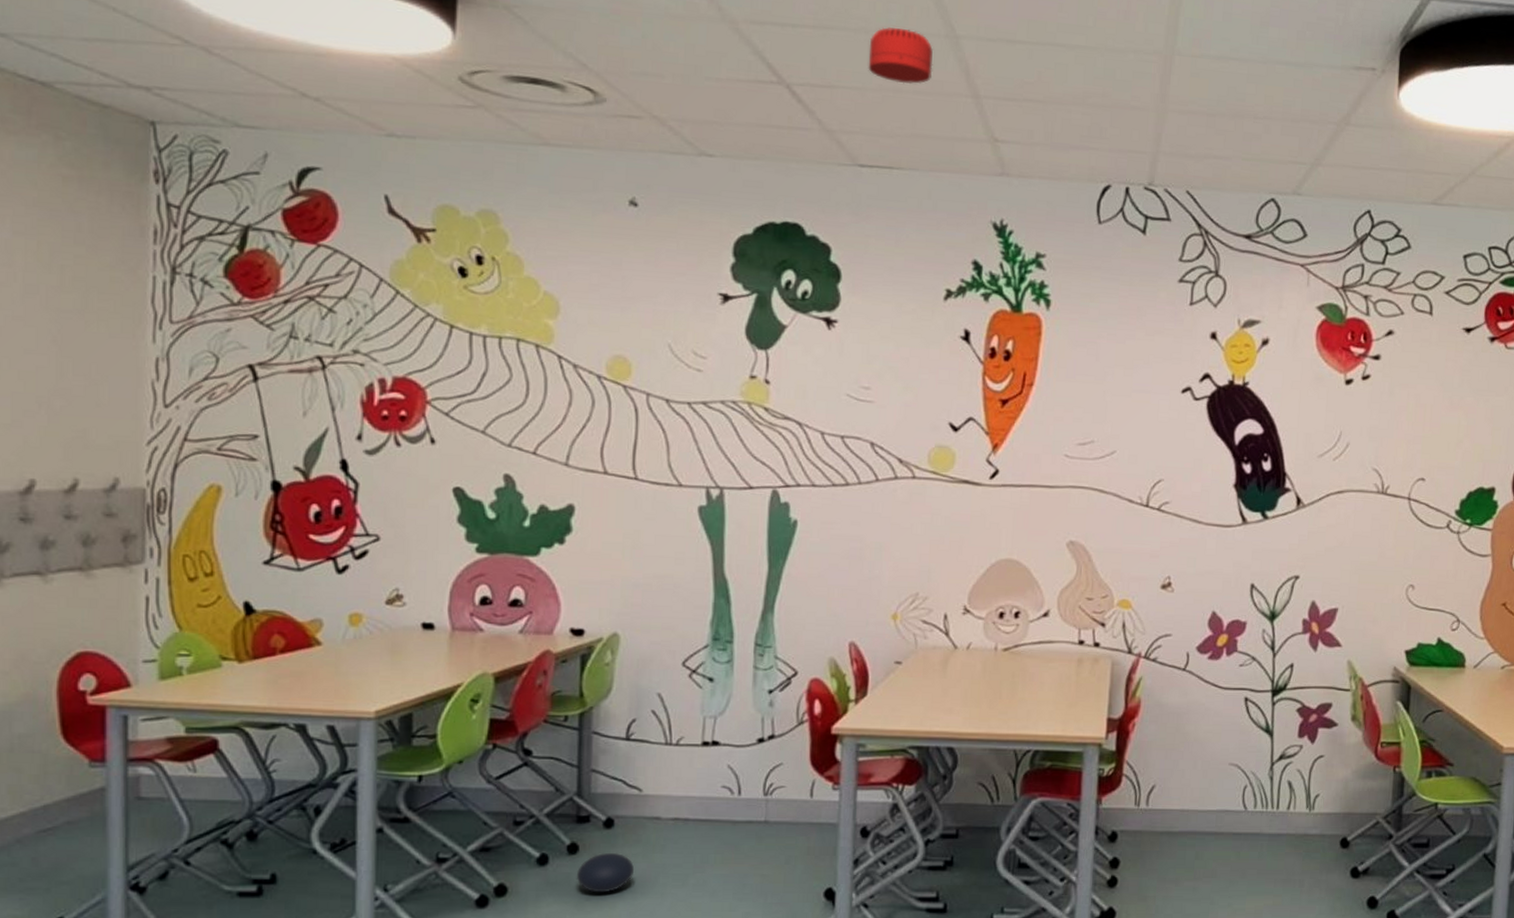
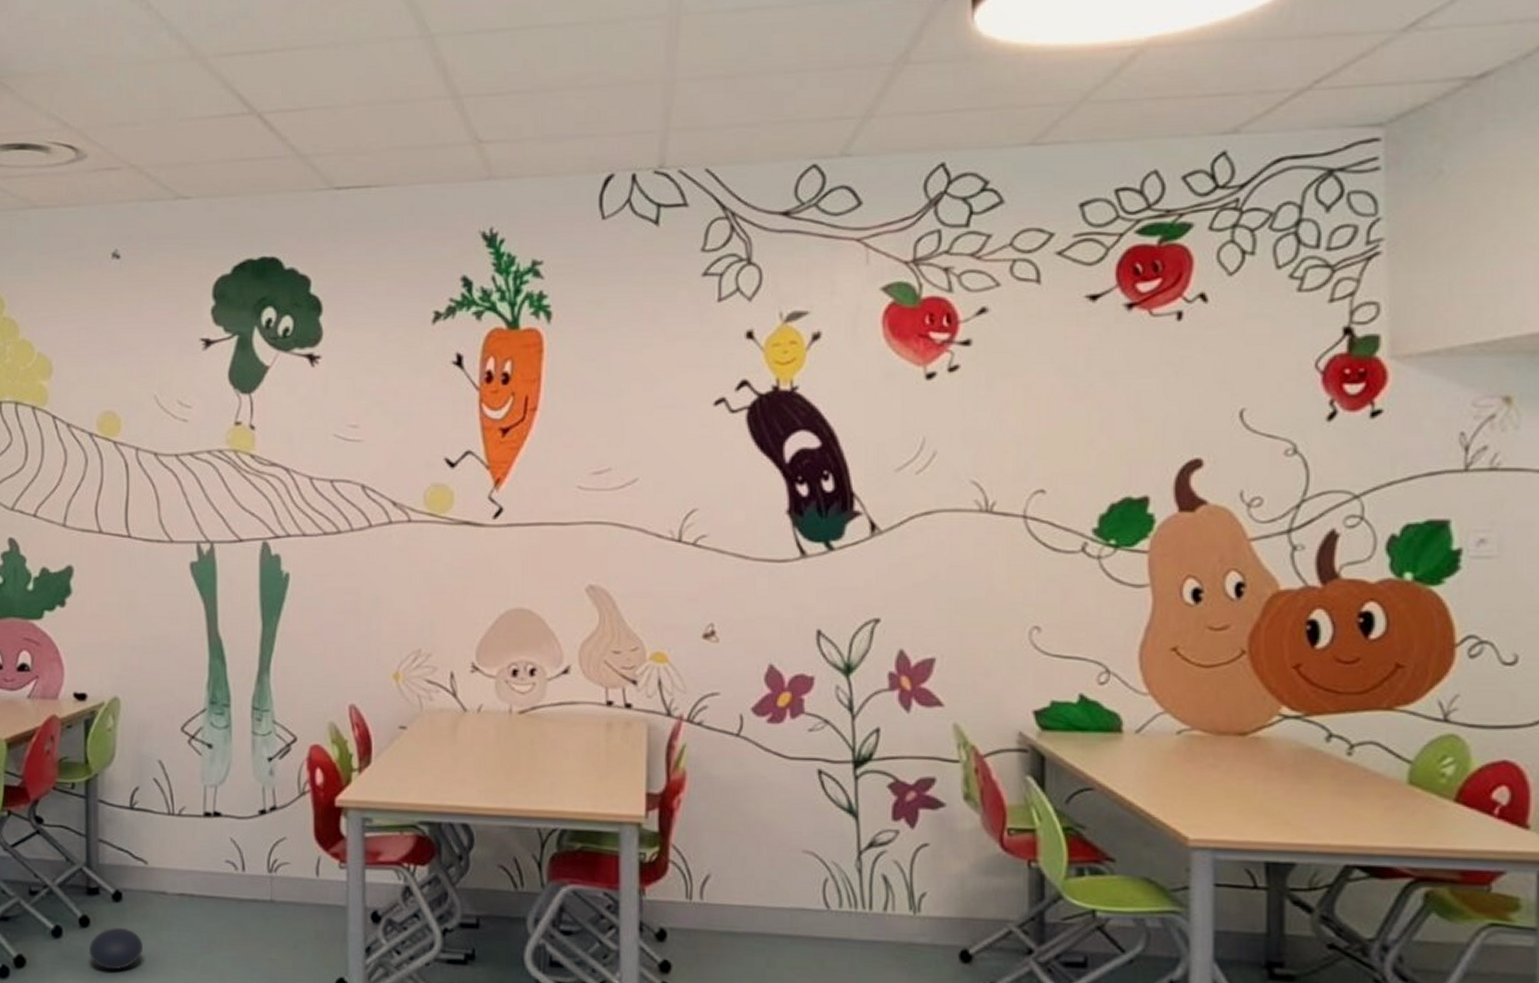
smoke detector: present [868,27,933,84] -> none [339,36,408,95]

